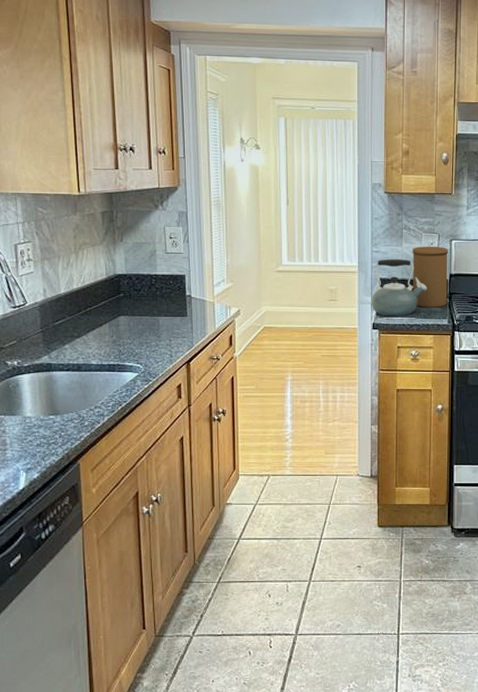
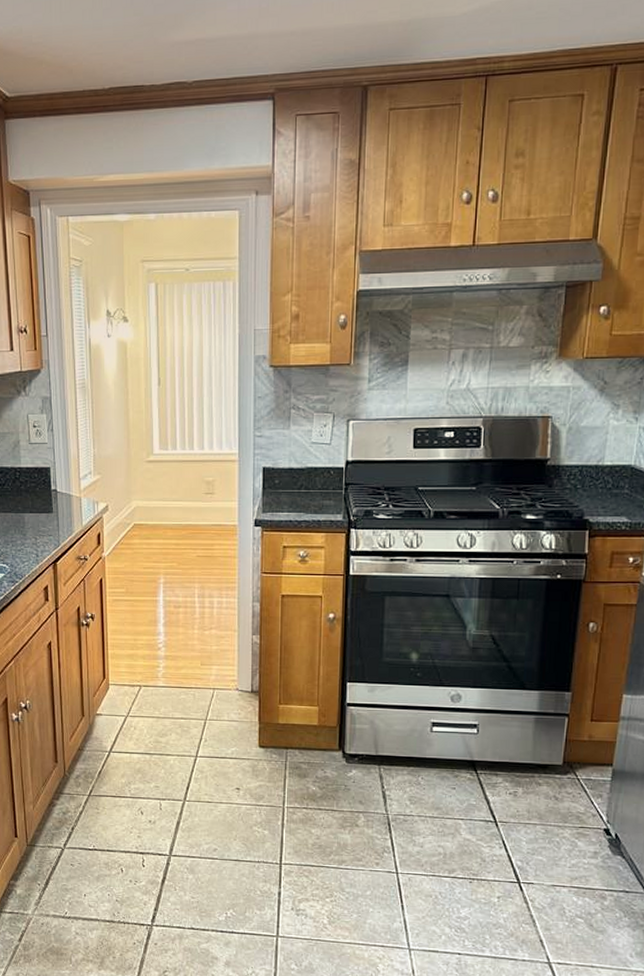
kettle: present [371,259,427,317] -> none [253,445,319,512]
canister: present [412,247,448,307] -> none [301,429,344,500]

